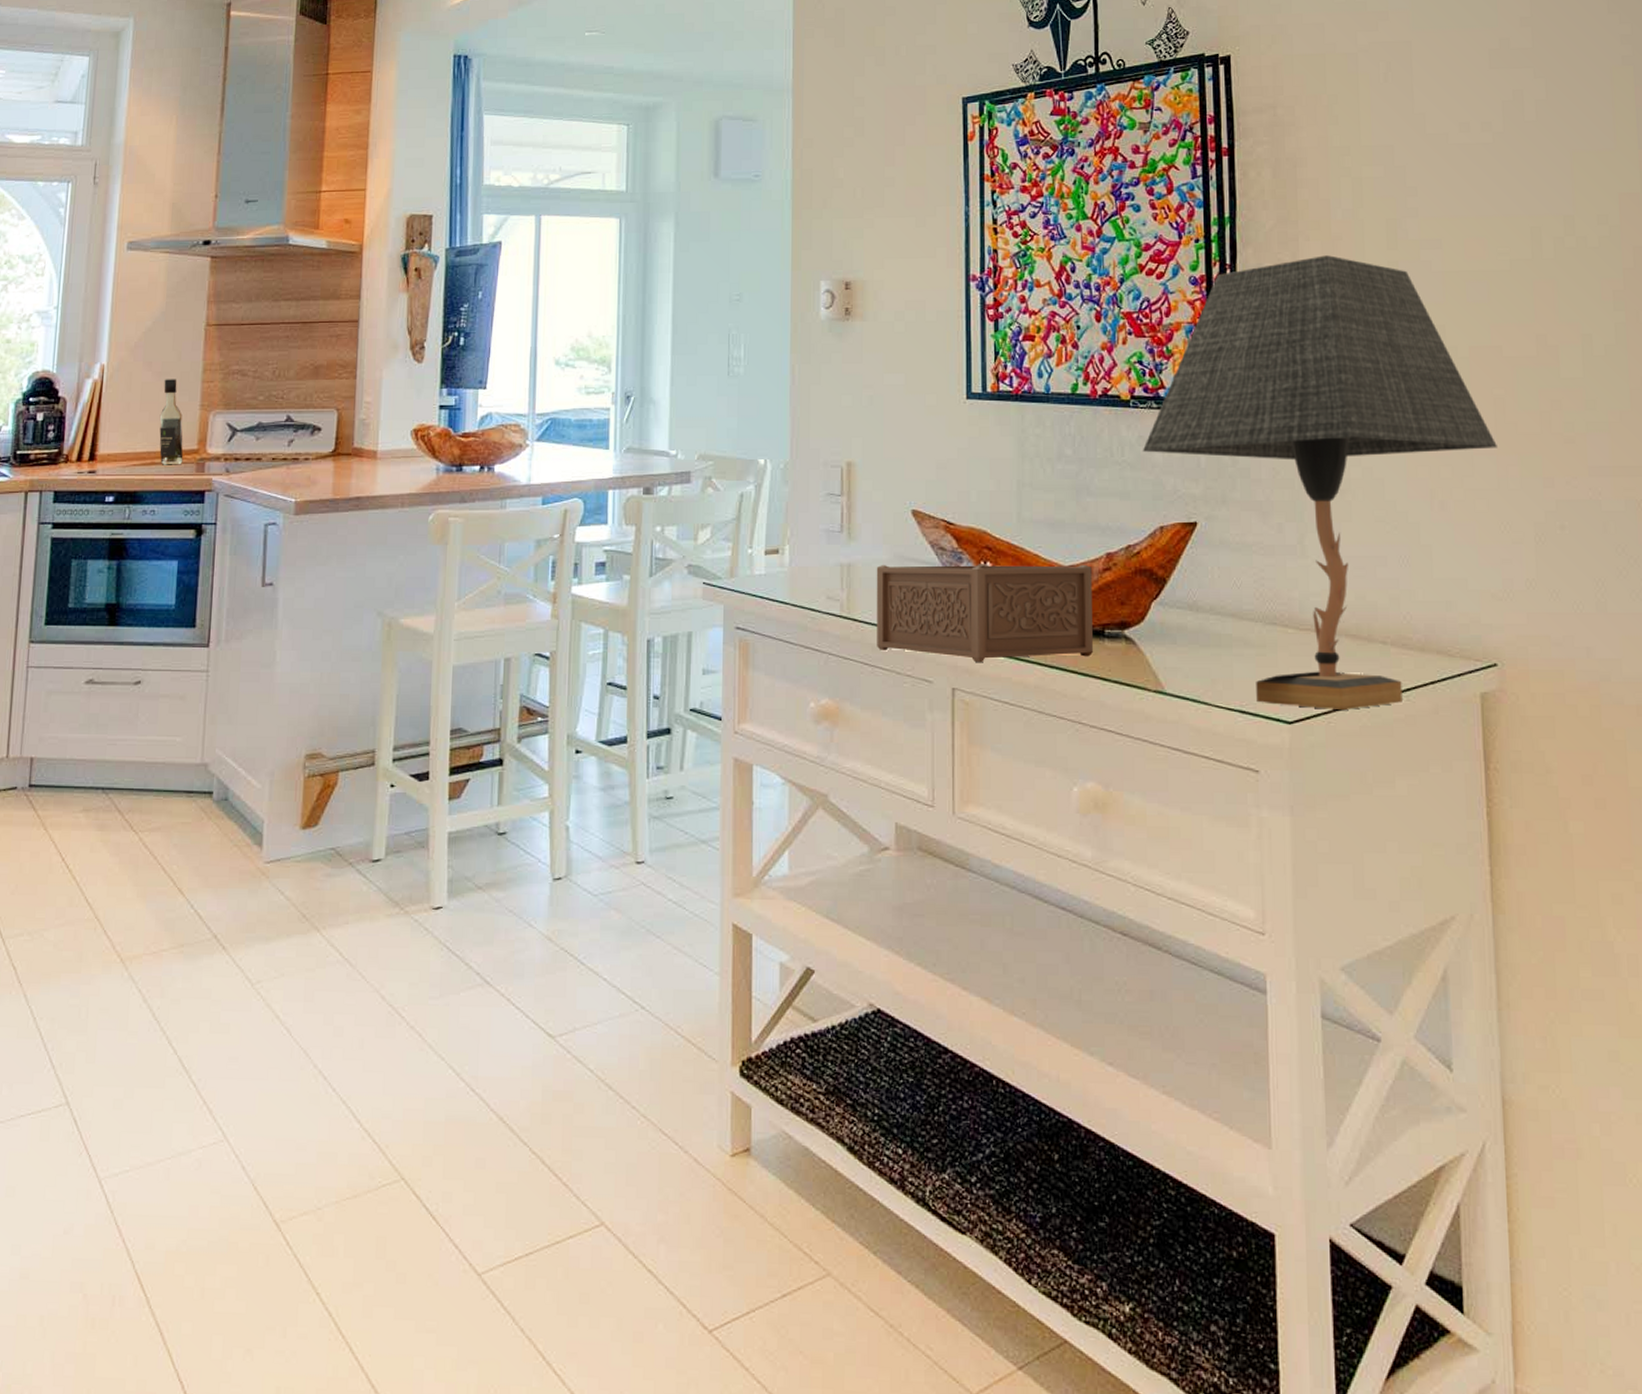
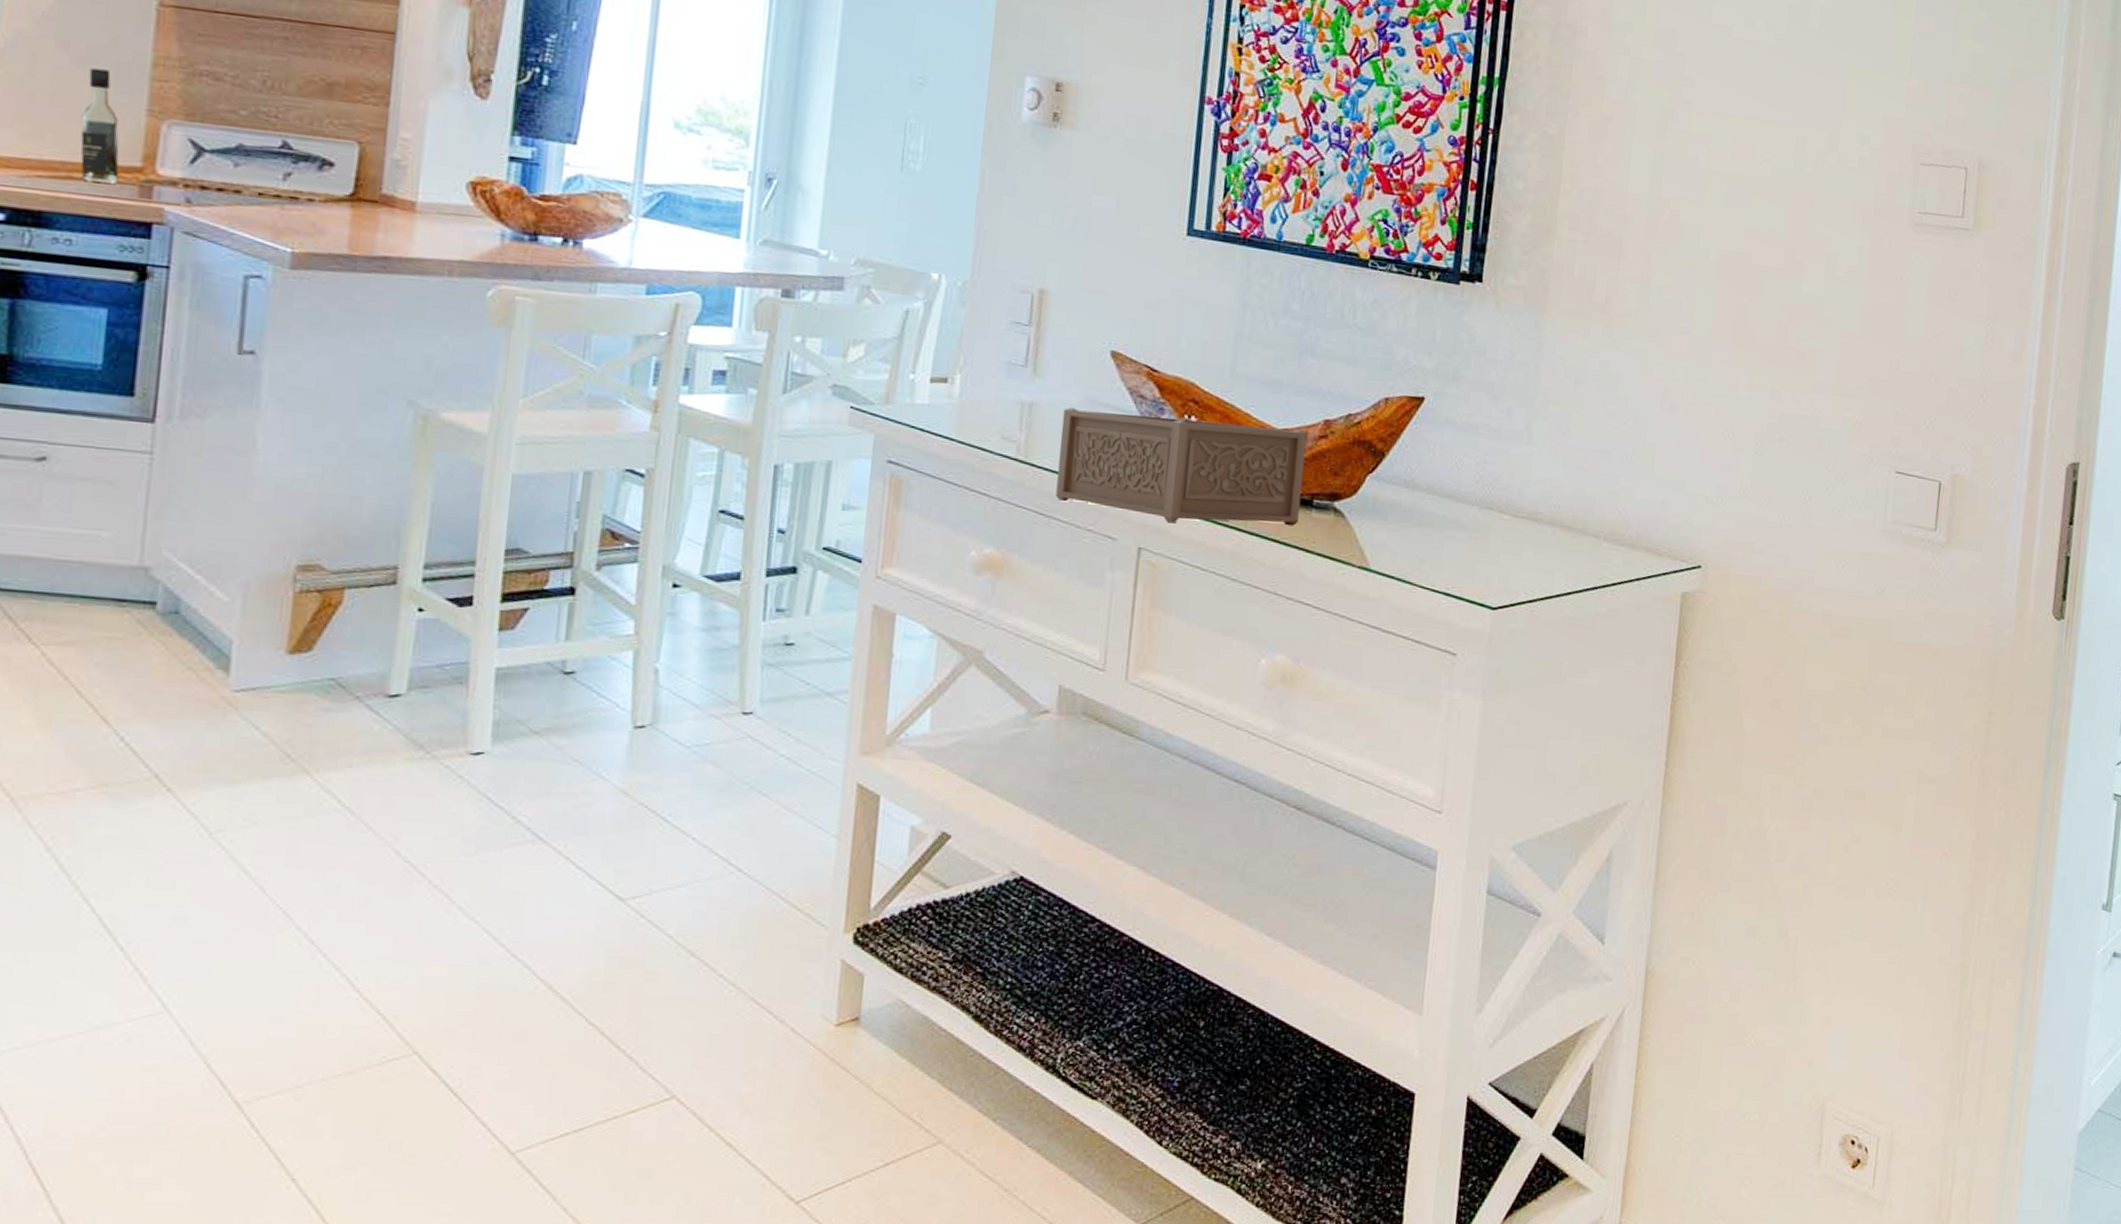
table lamp: present [1142,255,1497,710] -> none [1375,134,1733,600]

